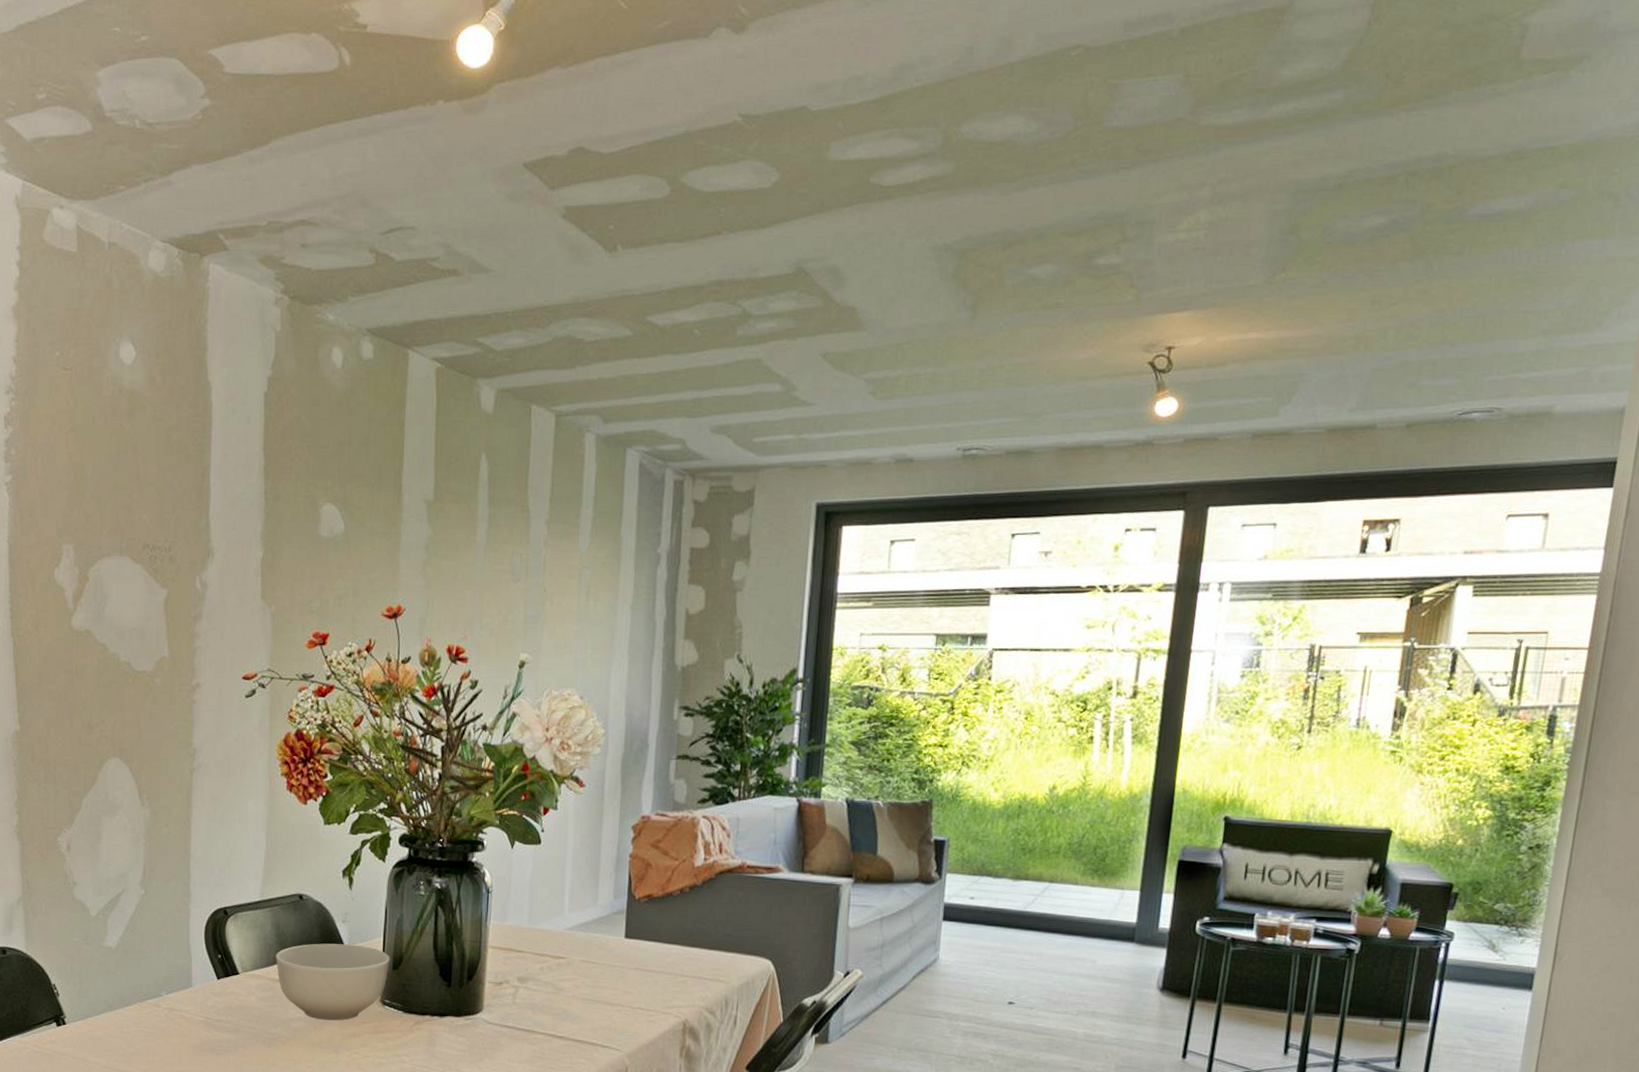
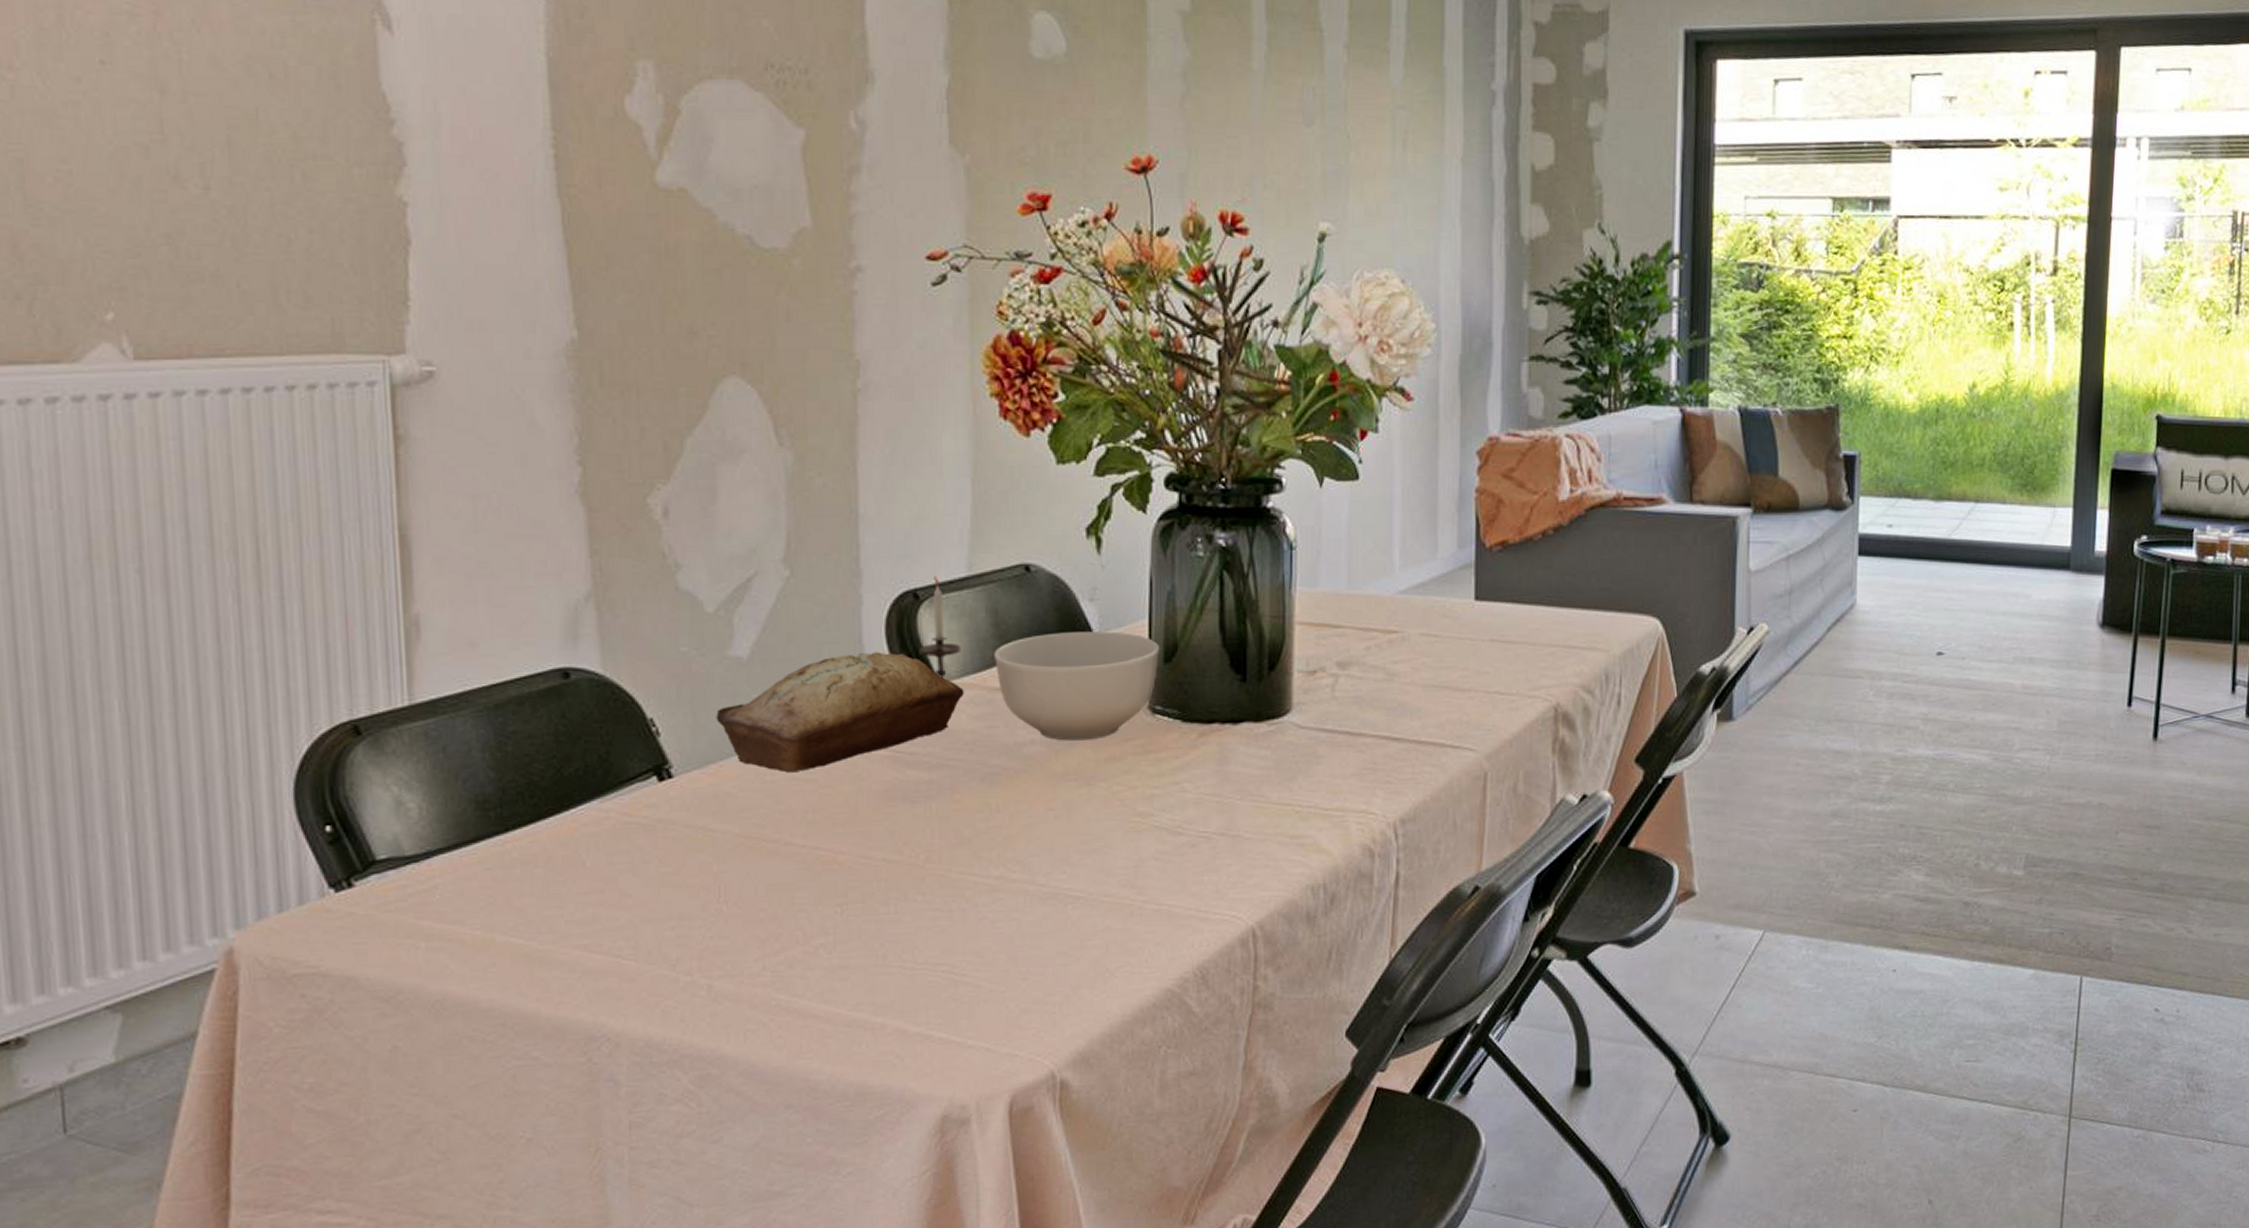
bread: none [94,949,255,1027] -> present [716,652,964,773]
candlestick: none [226,898,254,970] -> present [919,575,962,678]

